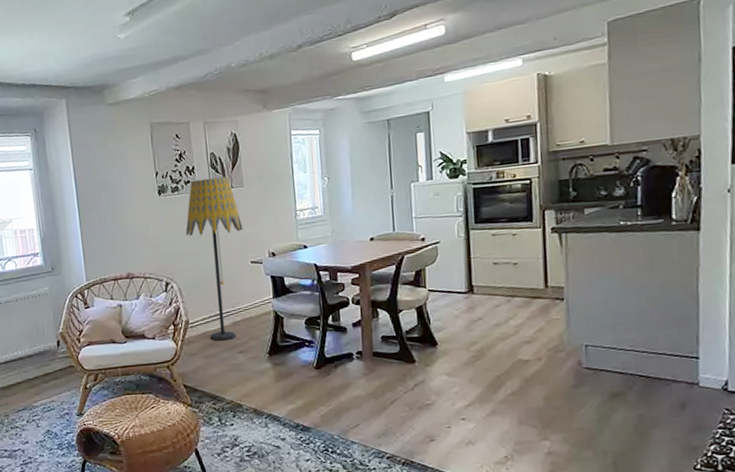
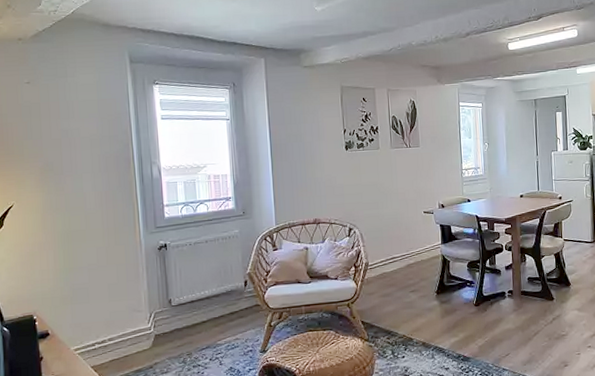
floor lamp: present [185,176,243,341] -> none [368,137,418,281]

